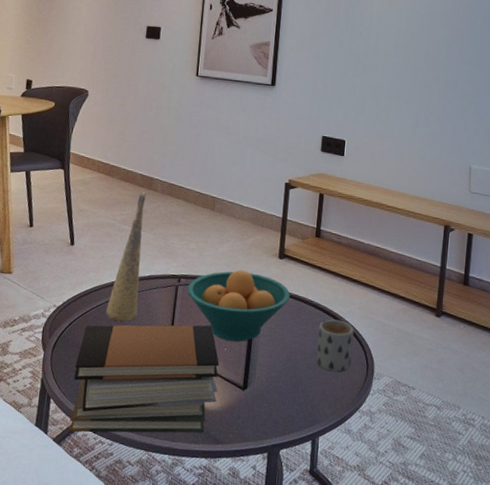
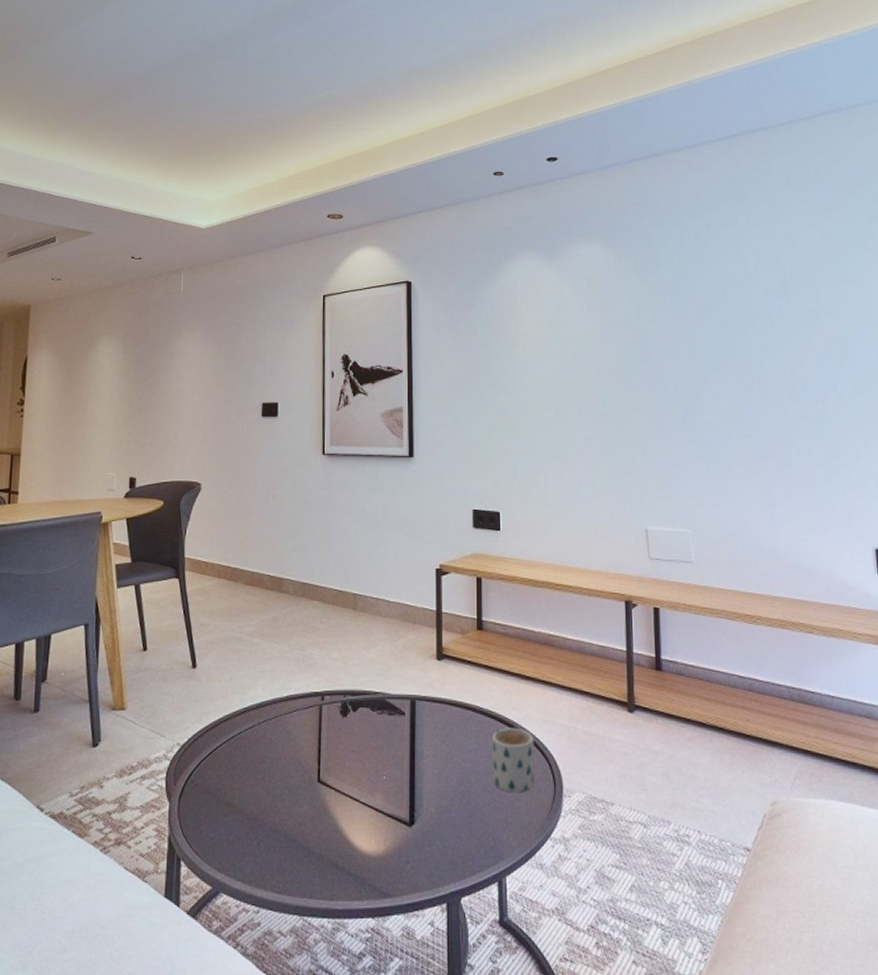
book stack: present [68,325,219,433] -> none [205,750,379,901]
decorative vase: present [106,192,147,322] -> none [240,596,277,758]
fruit bowl: present [187,269,291,342] -> none [333,678,455,766]

